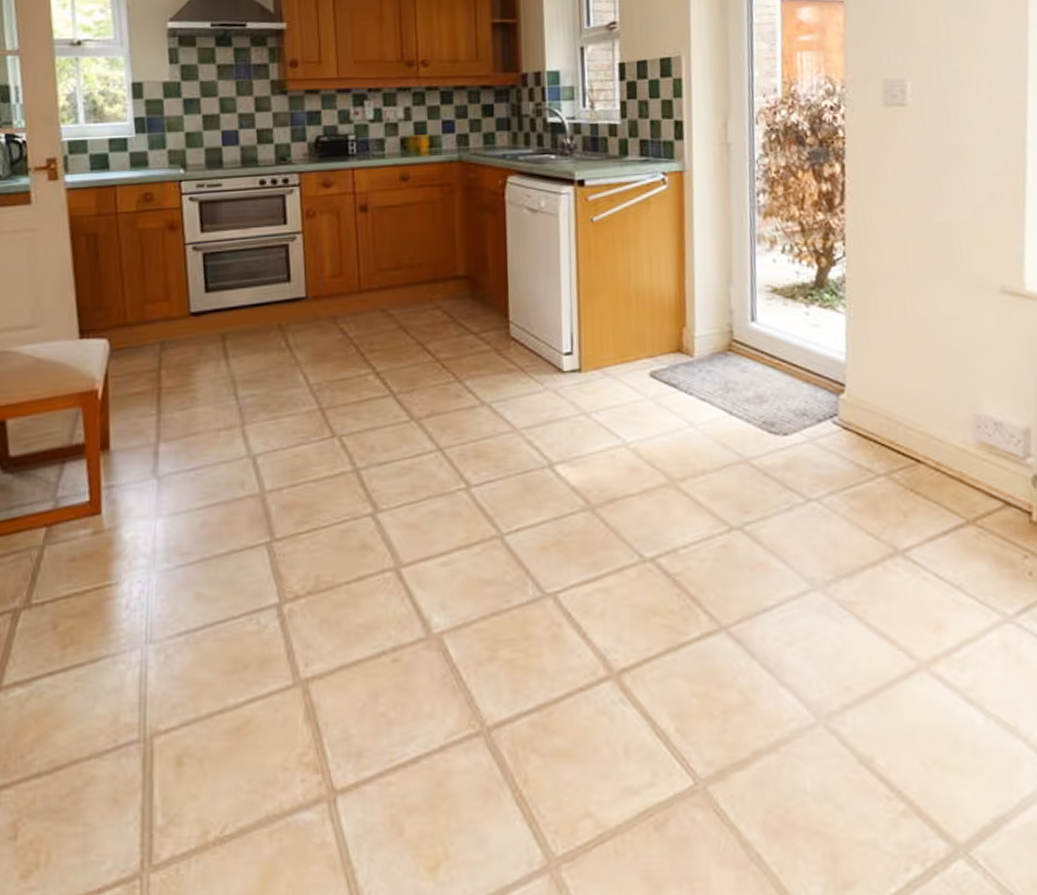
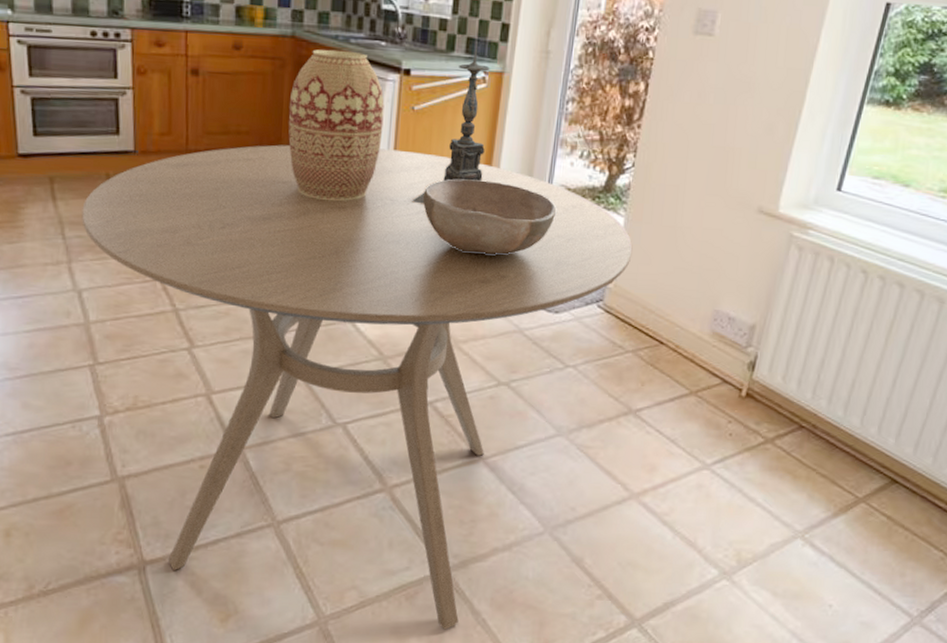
dining table: none [254,266,862,872] -> present [81,145,633,630]
vase: none [462,168,563,330] -> present [288,49,384,202]
candle holder: none [602,143,677,322] -> present [412,41,490,203]
bowl: none [613,289,766,373] -> present [422,178,557,255]

